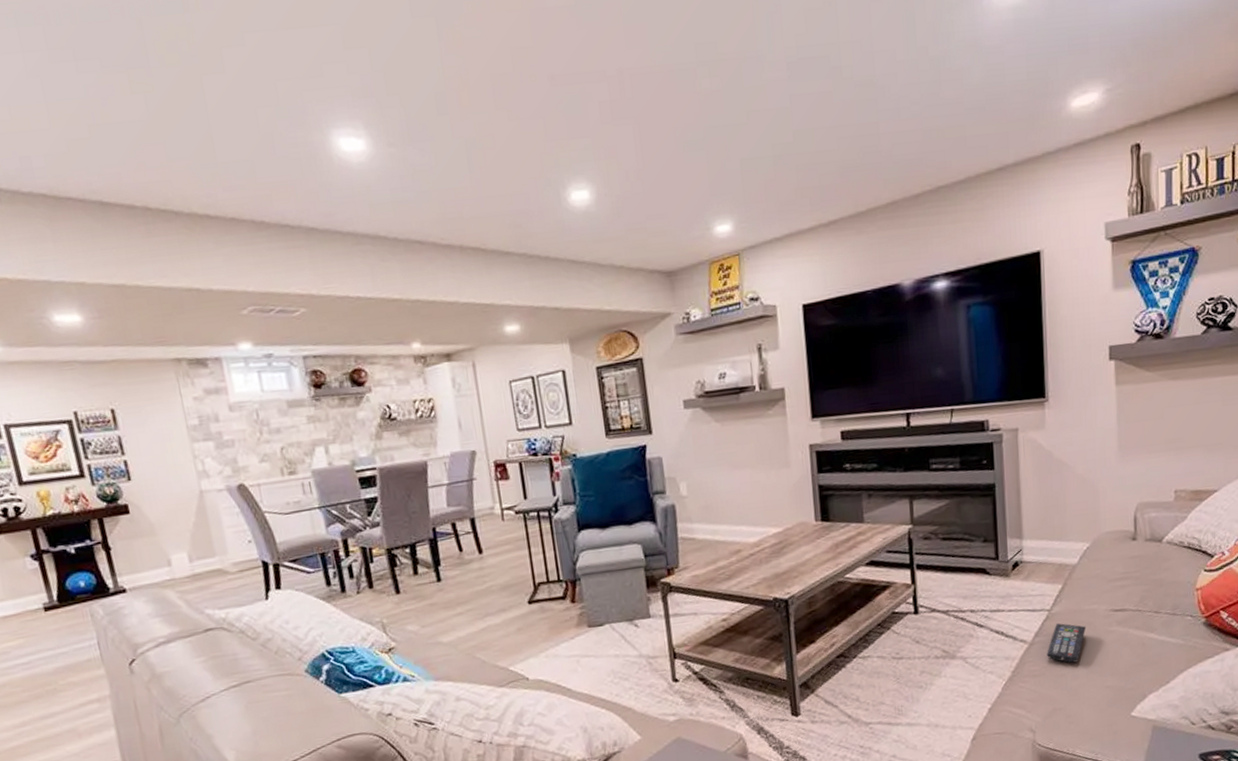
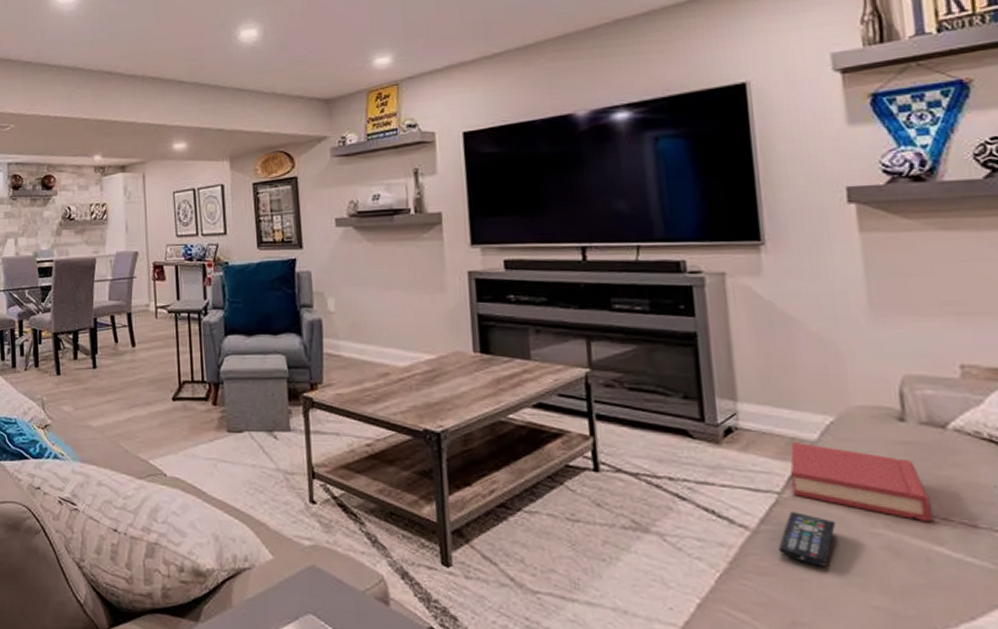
hardback book: none [1058,567,1148,617] -> present [790,441,933,522]

